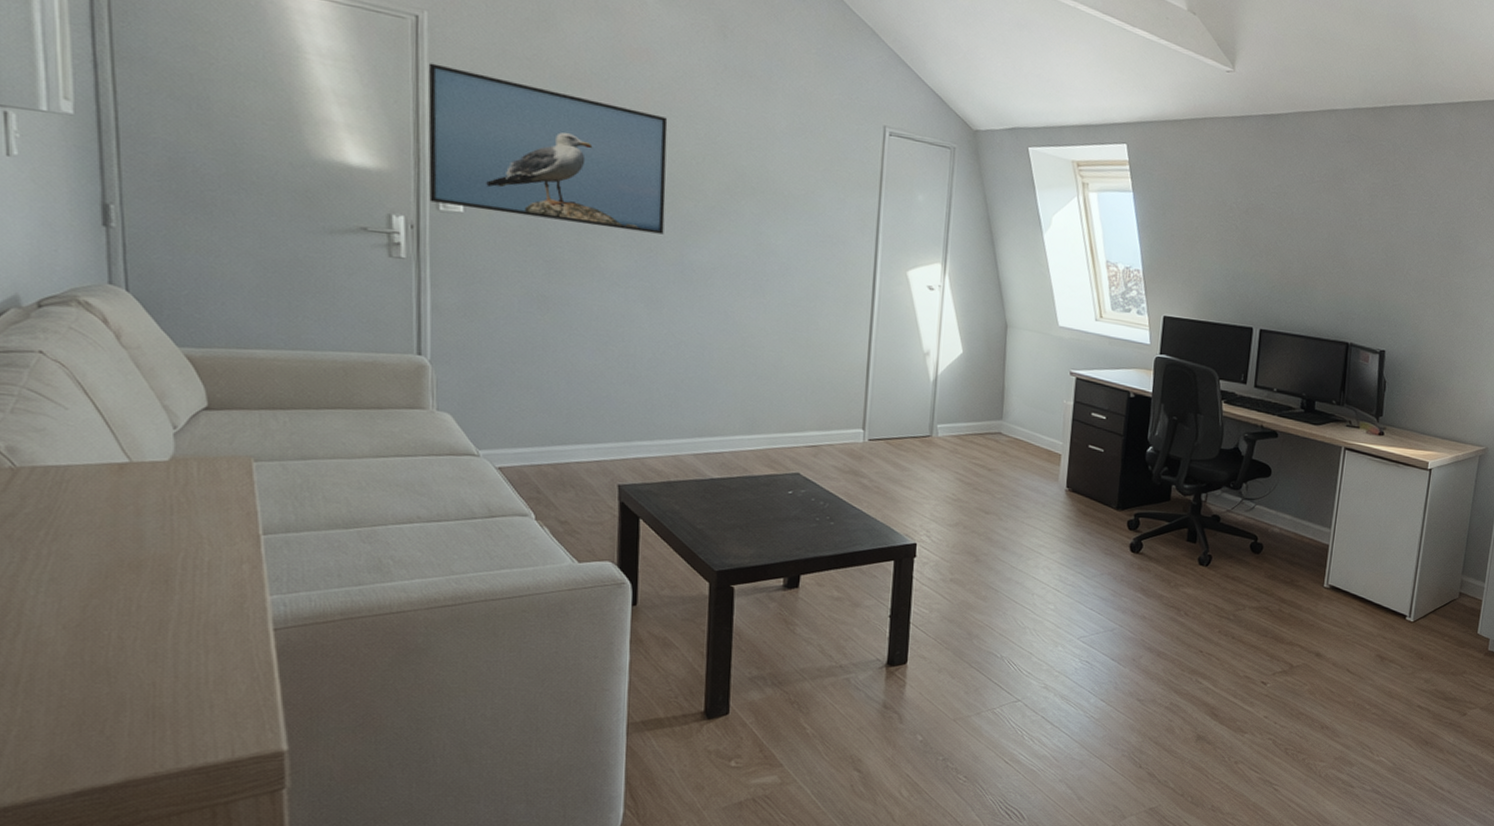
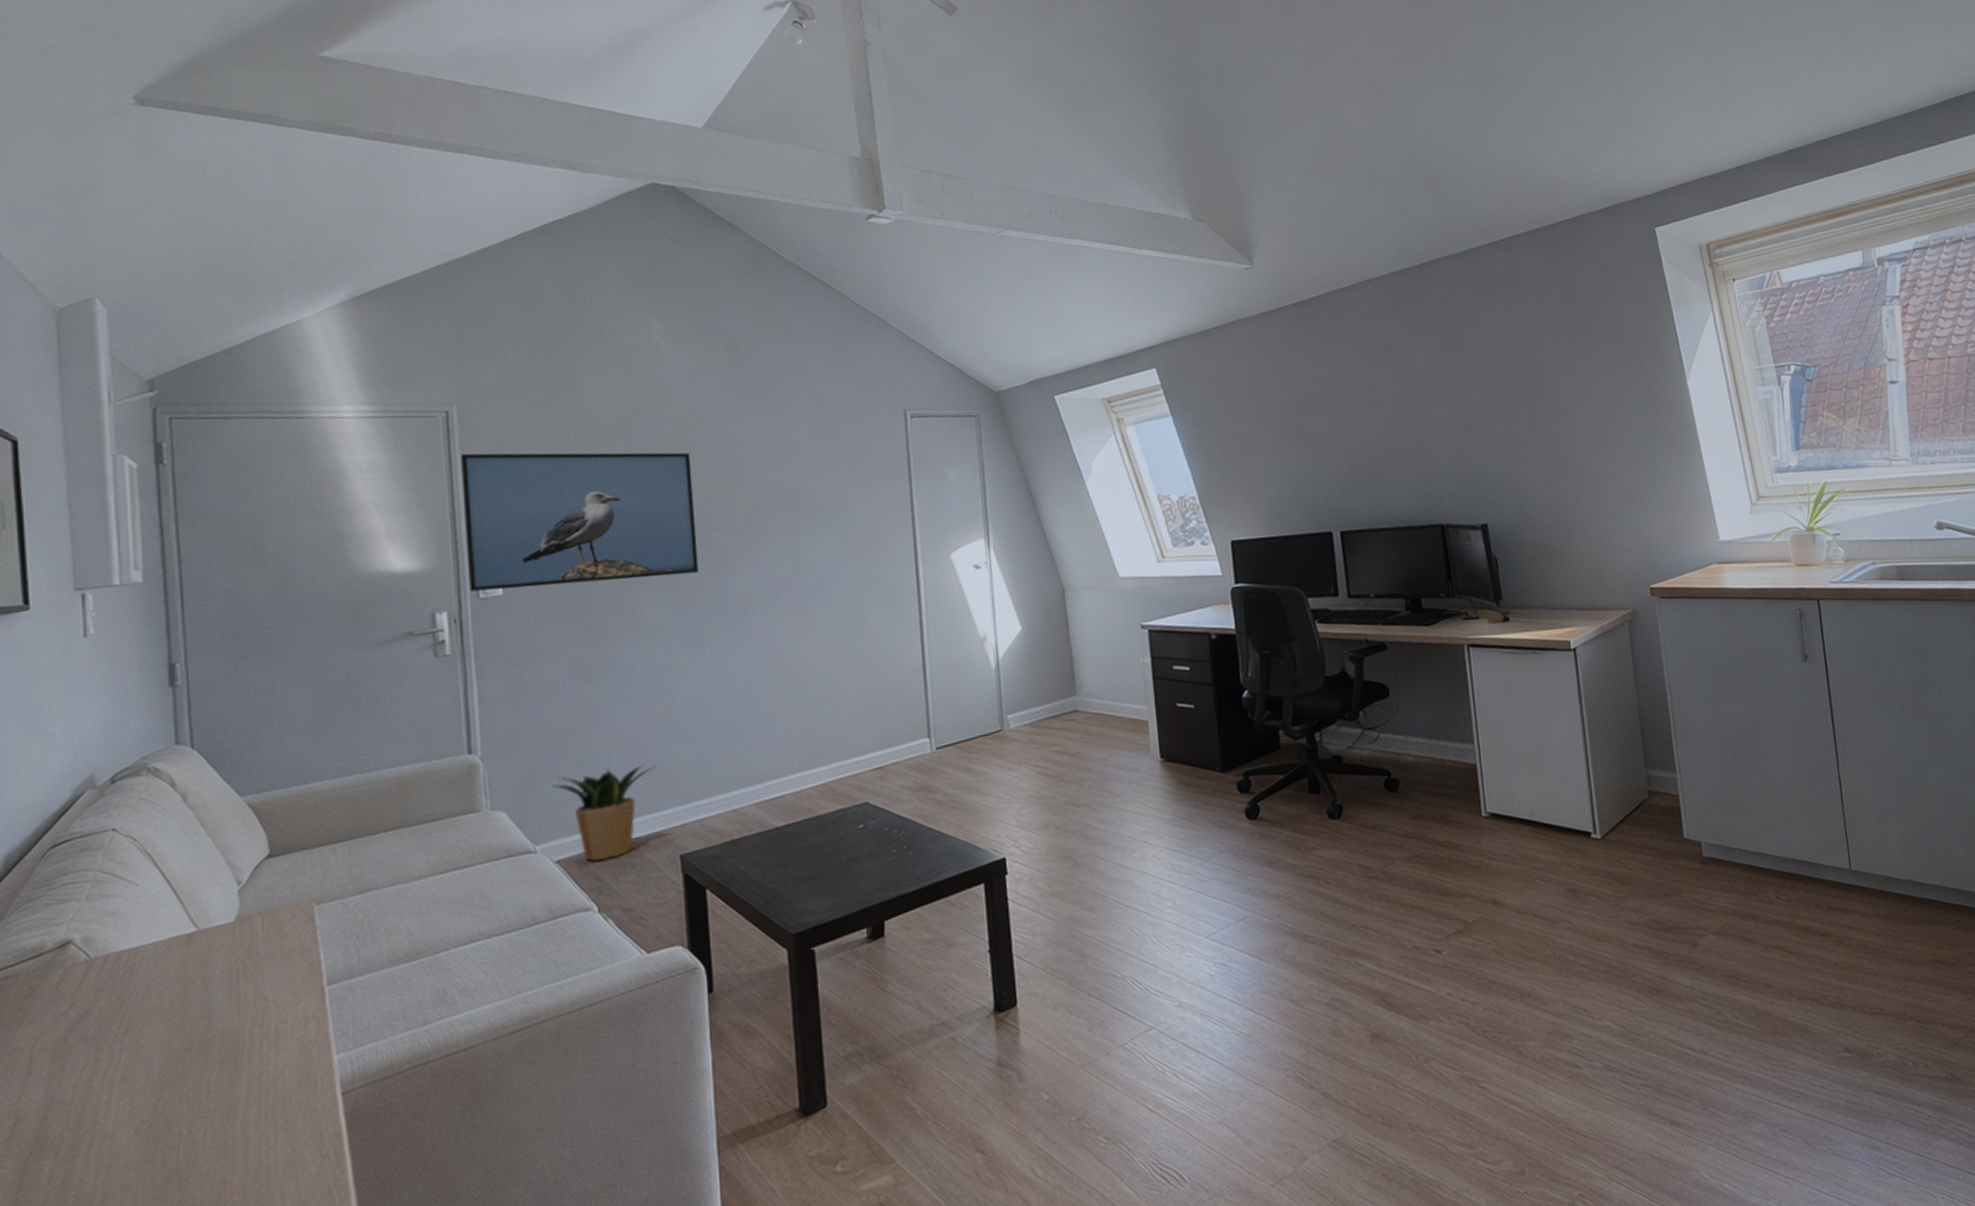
potted plant: none [499,394,603,476] -> present [552,763,656,861]

